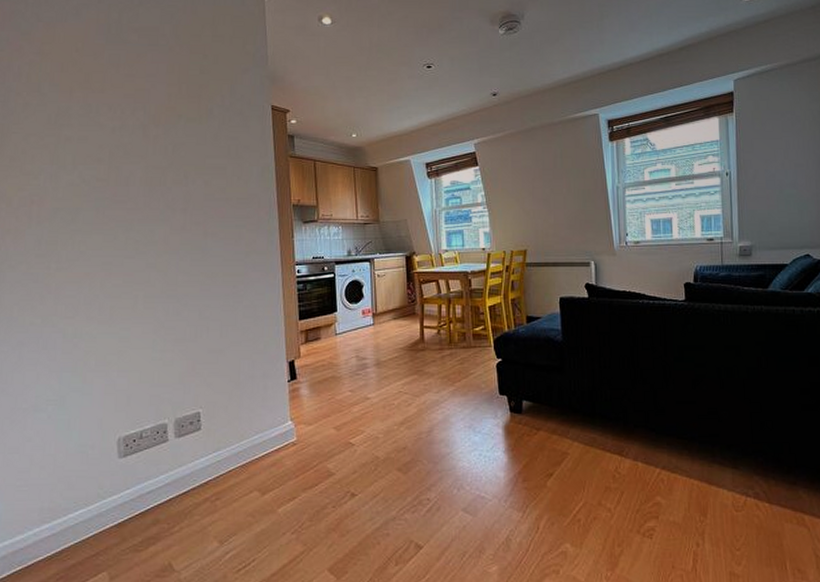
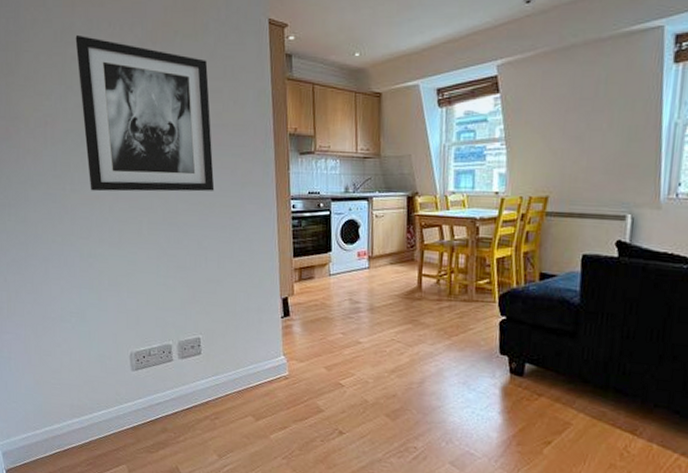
wall art: none [71,117,218,268] -> present [75,34,215,192]

